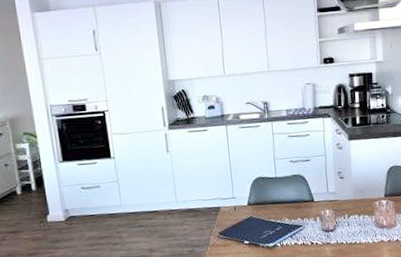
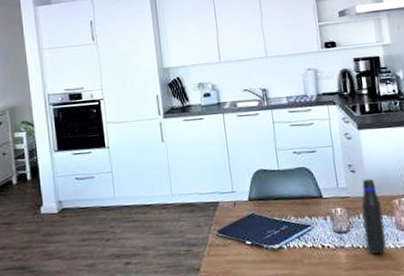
water bottle: none [347,184,366,249] -> present [361,178,386,255]

